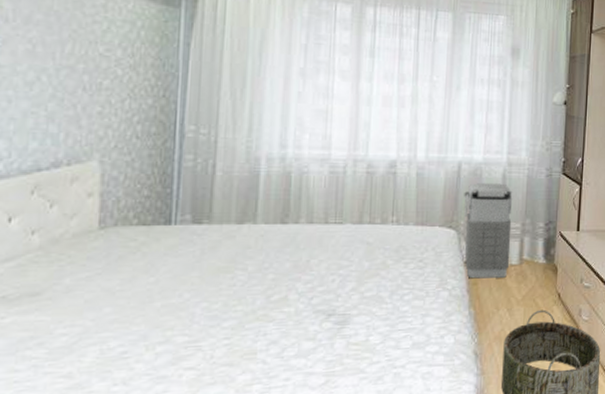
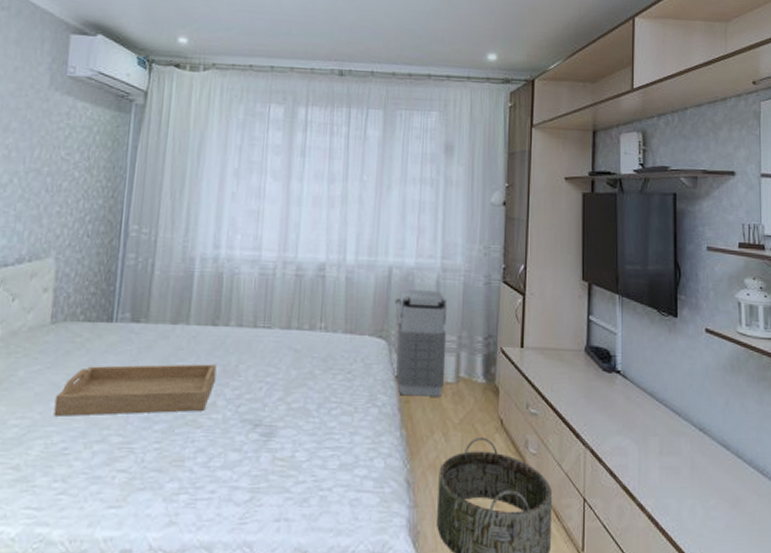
serving tray: none [108,261,287,322] -> present [53,364,217,416]

